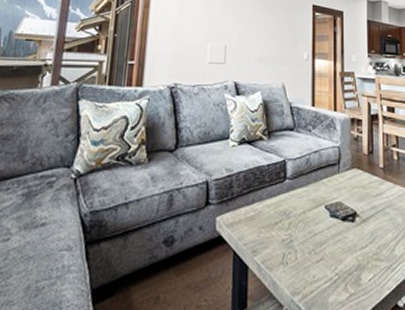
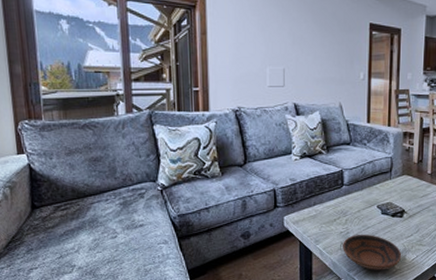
bowl: none [285,244,356,295] -> present [343,235,402,270]

